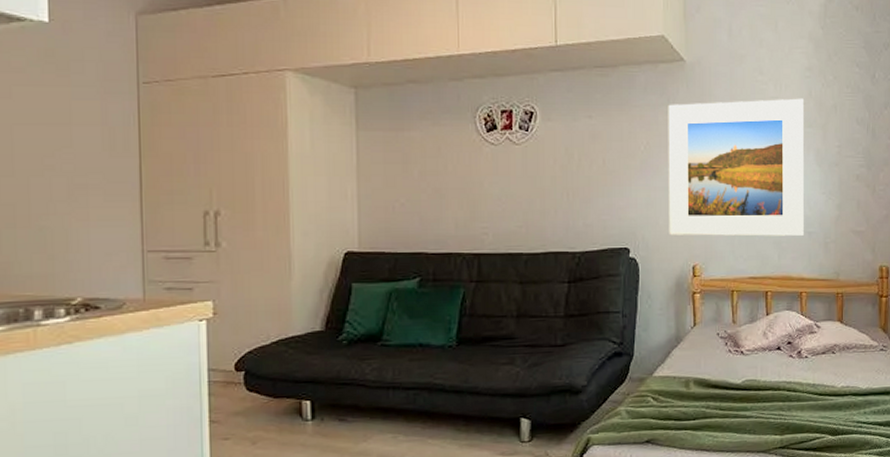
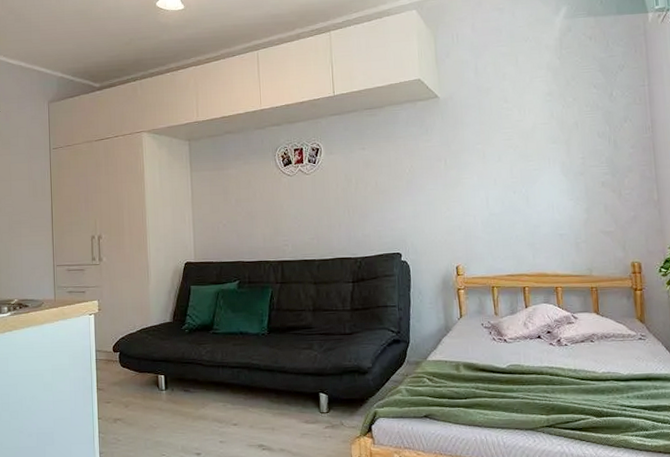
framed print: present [668,98,804,236] -> none [427,119,555,241]

